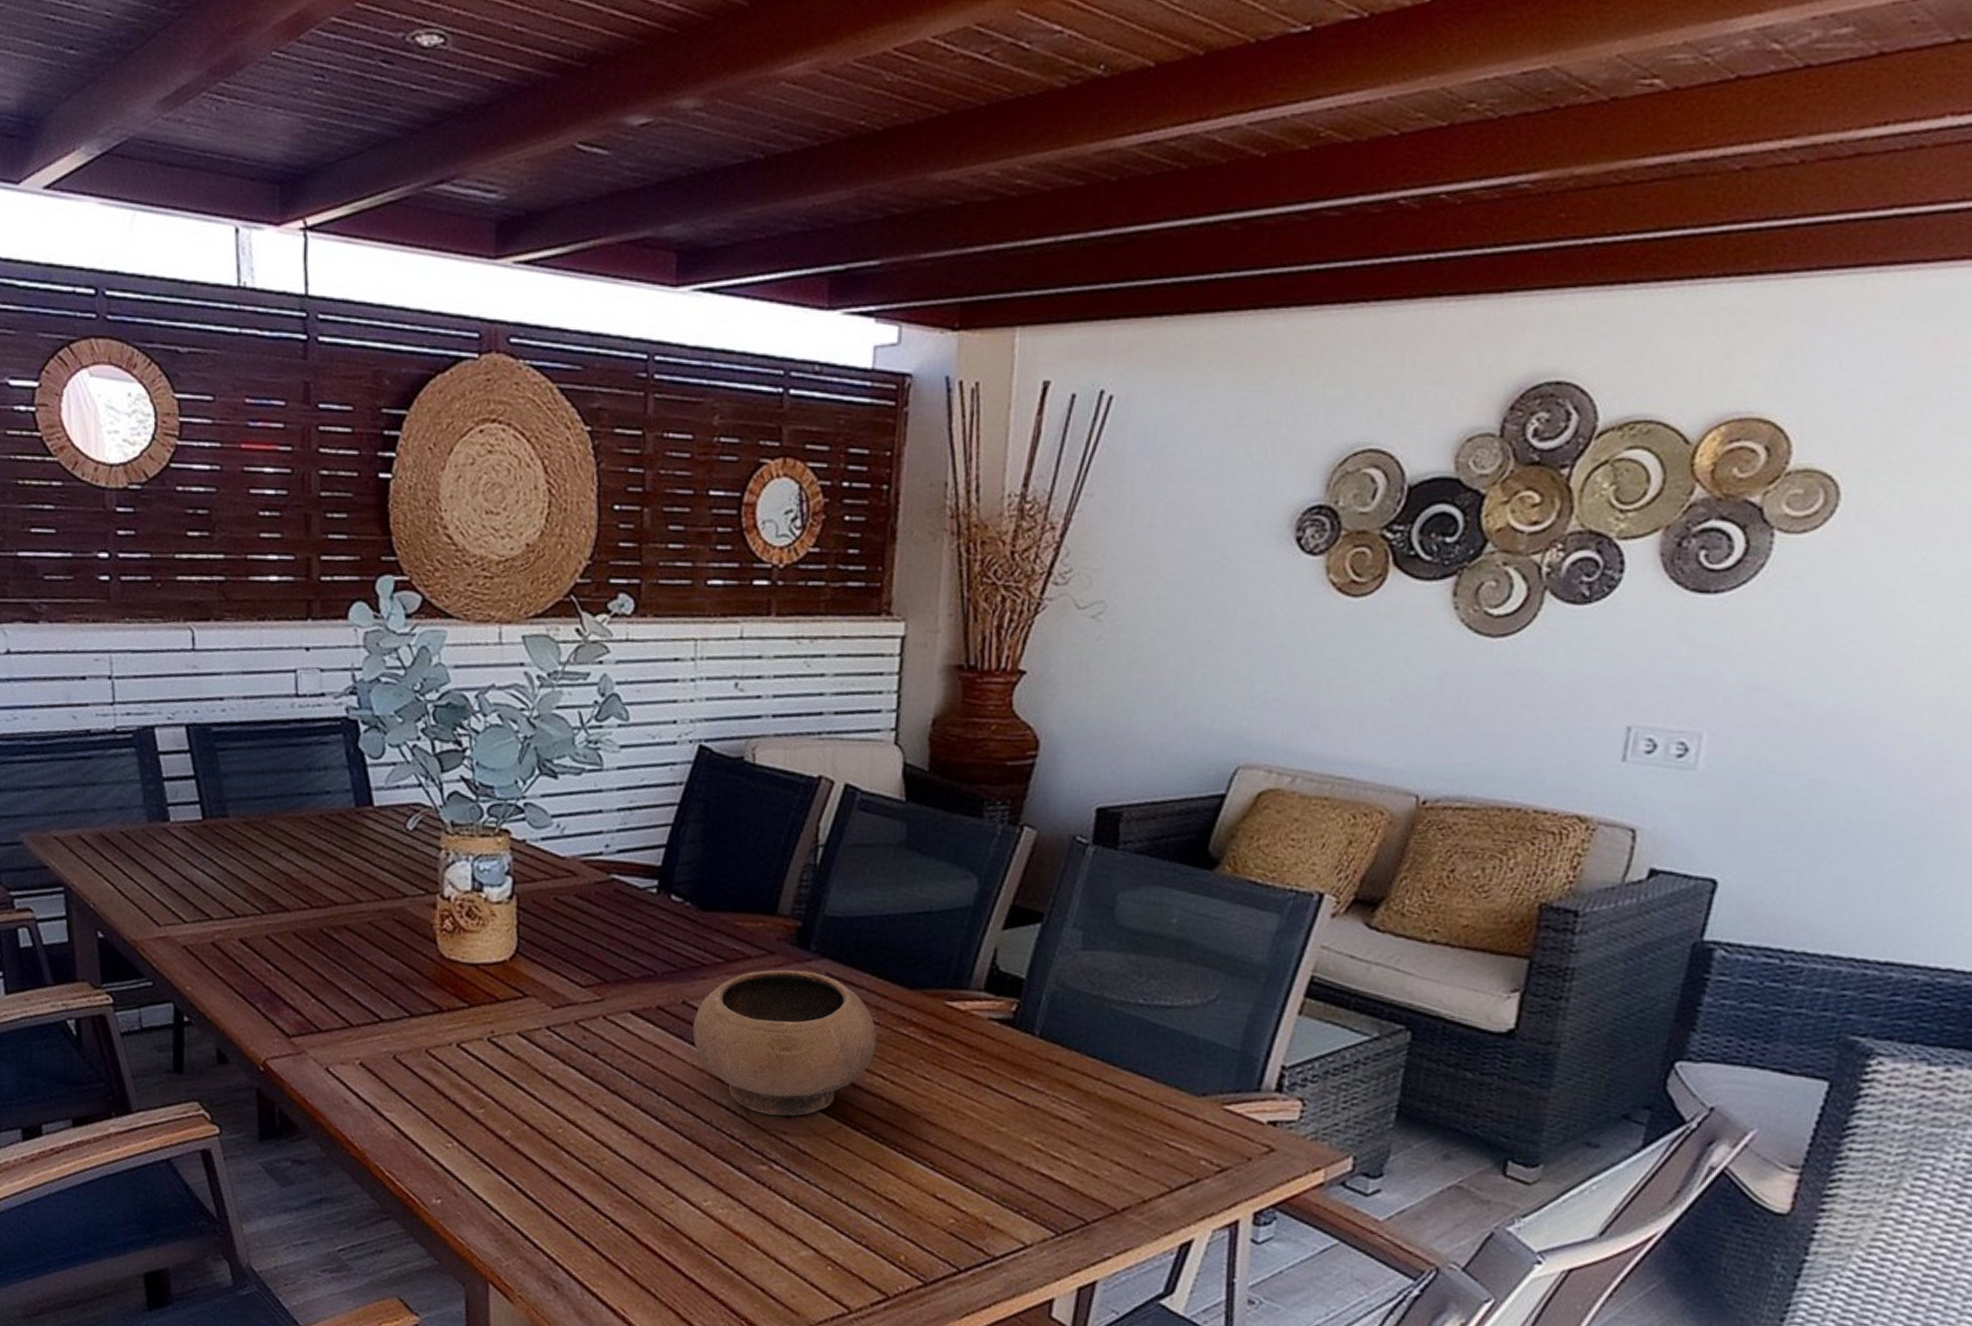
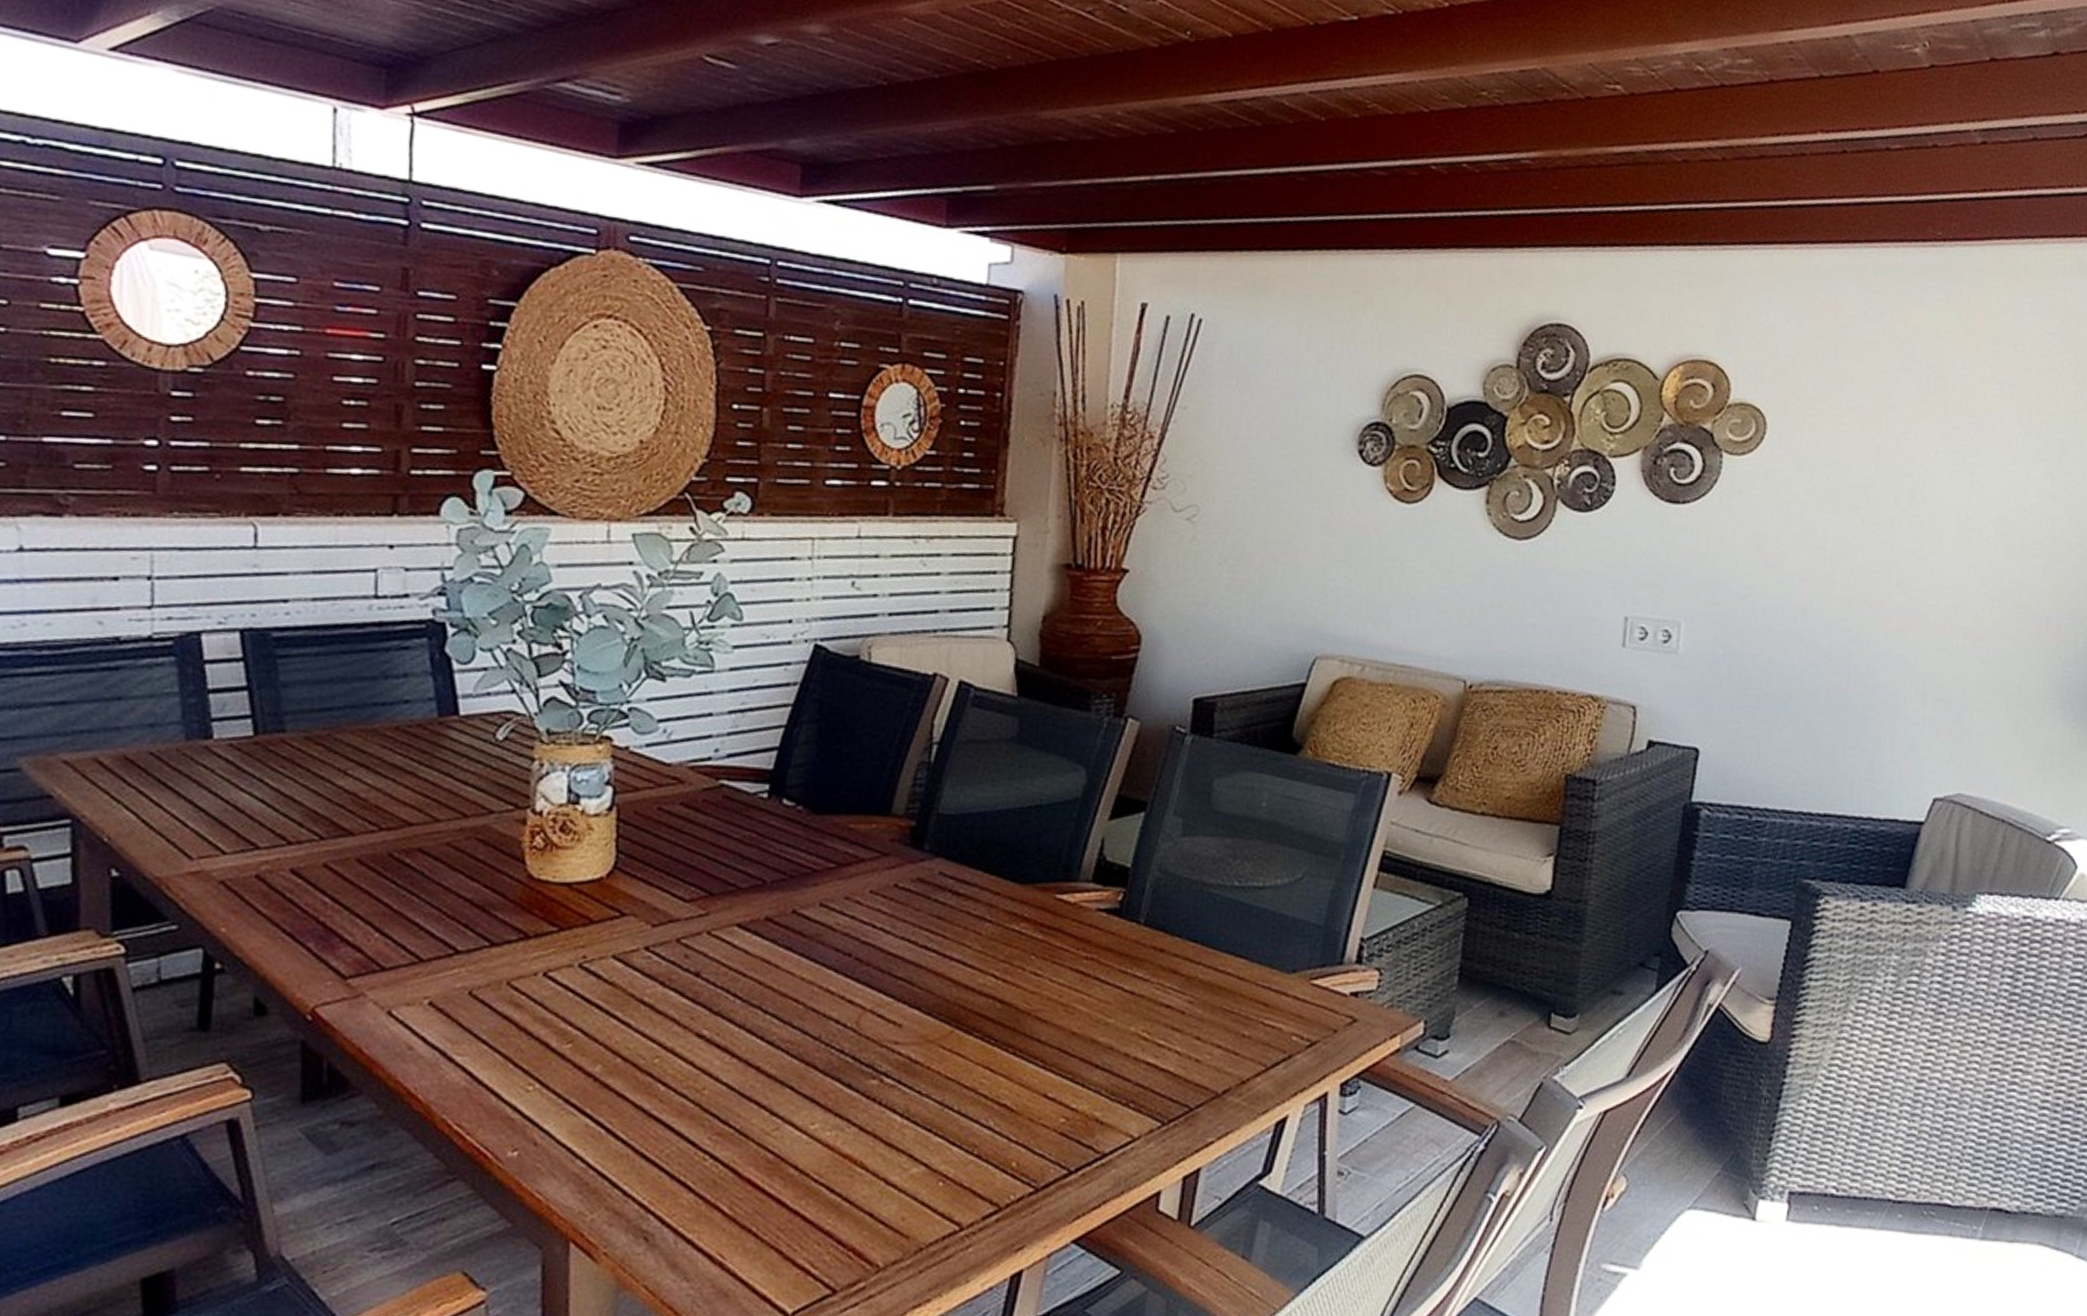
bowl: present [692,969,877,1117] -> none [802,871,989,1026]

